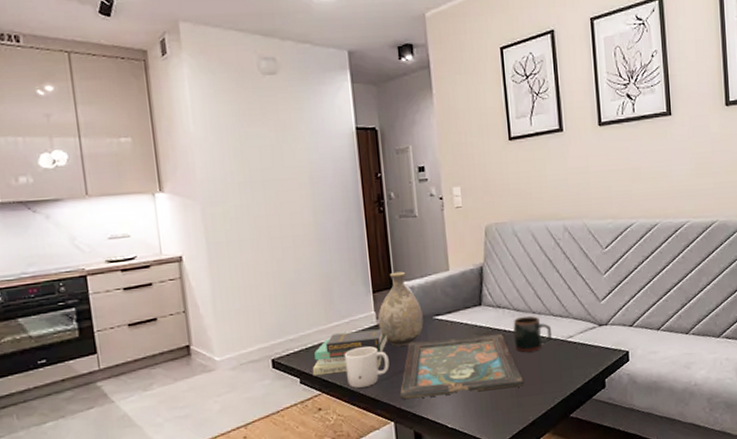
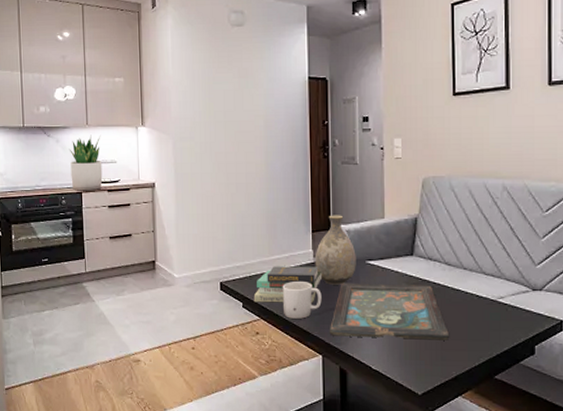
planter: none [64,206,113,274] -> present [69,135,103,191]
mug: present [513,315,553,352] -> none [443,271,483,307]

